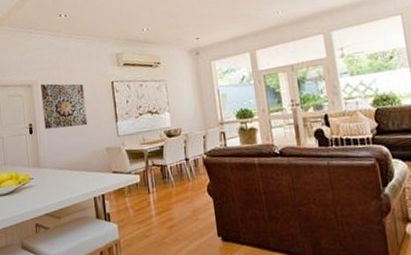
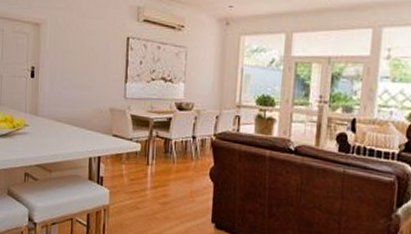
wall art: present [41,83,87,130] -> none [48,26,96,80]

